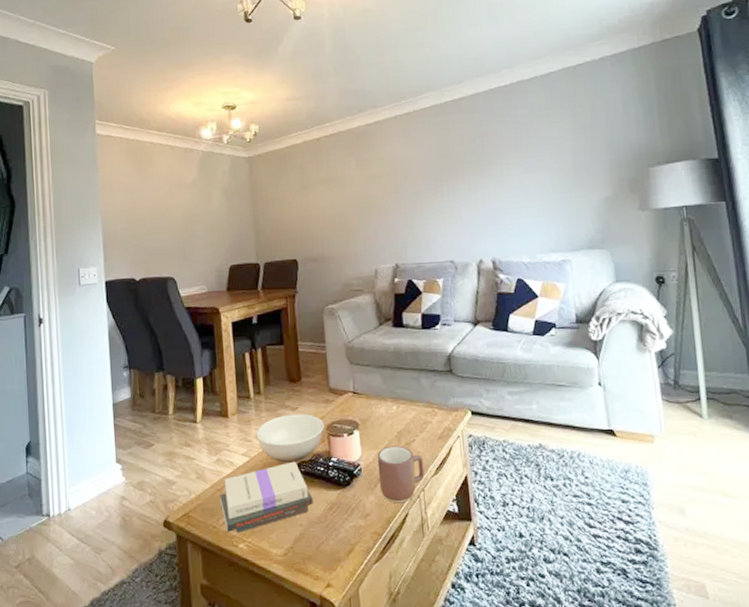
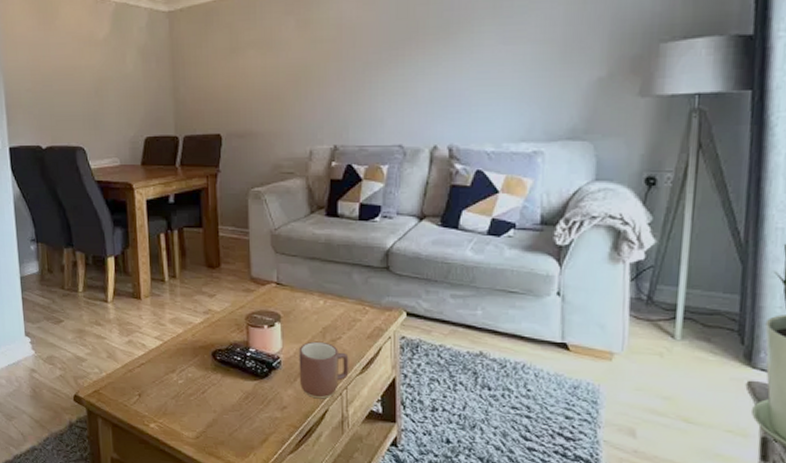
books: present [220,461,313,533] -> none [131,349,228,413]
bowl: present [256,414,325,463] -> none [170,301,244,350]

